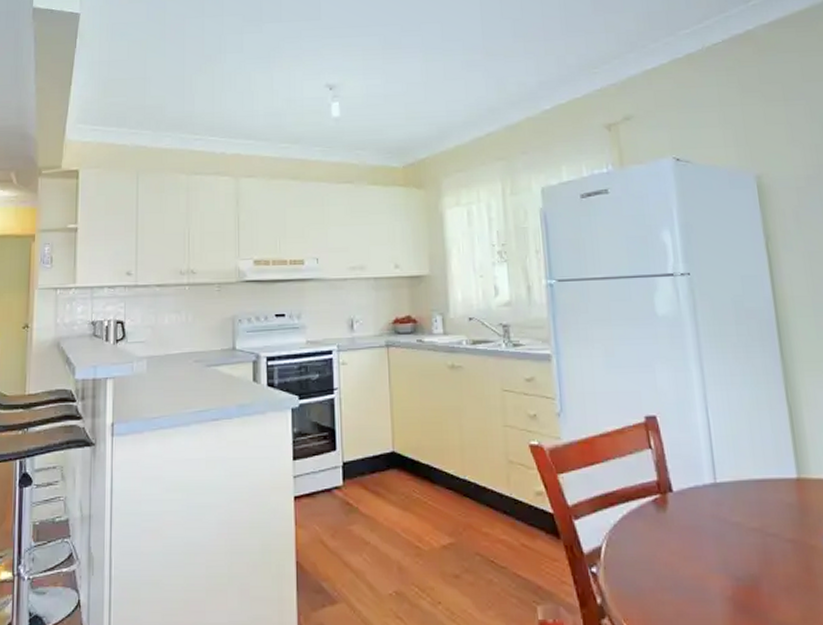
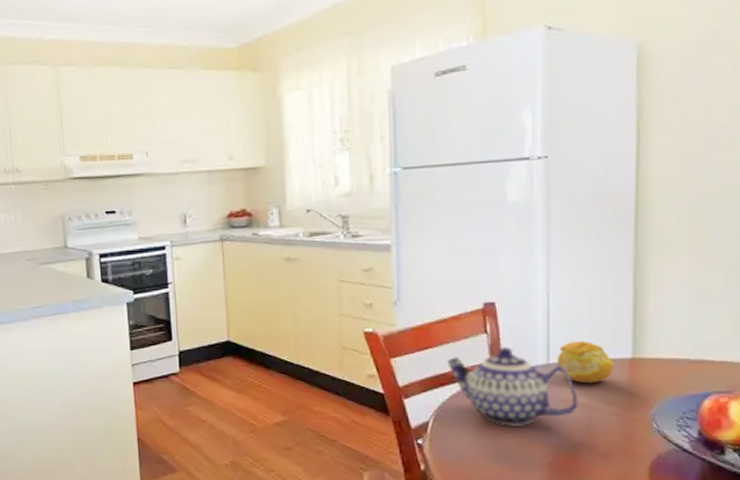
teapot: none [615,463,752,553] -> present [447,346,578,426]
fruit: none [723,458,782,506] -> present [556,340,615,384]

